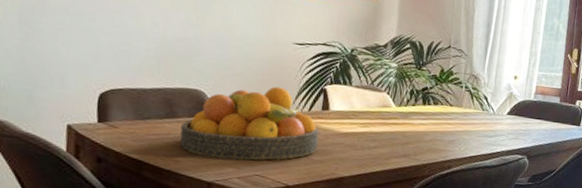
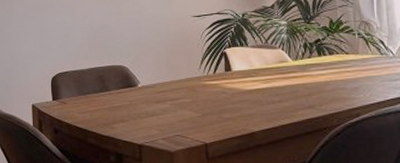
fruit bowl: present [180,86,319,161] -> none [112,55,227,123]

